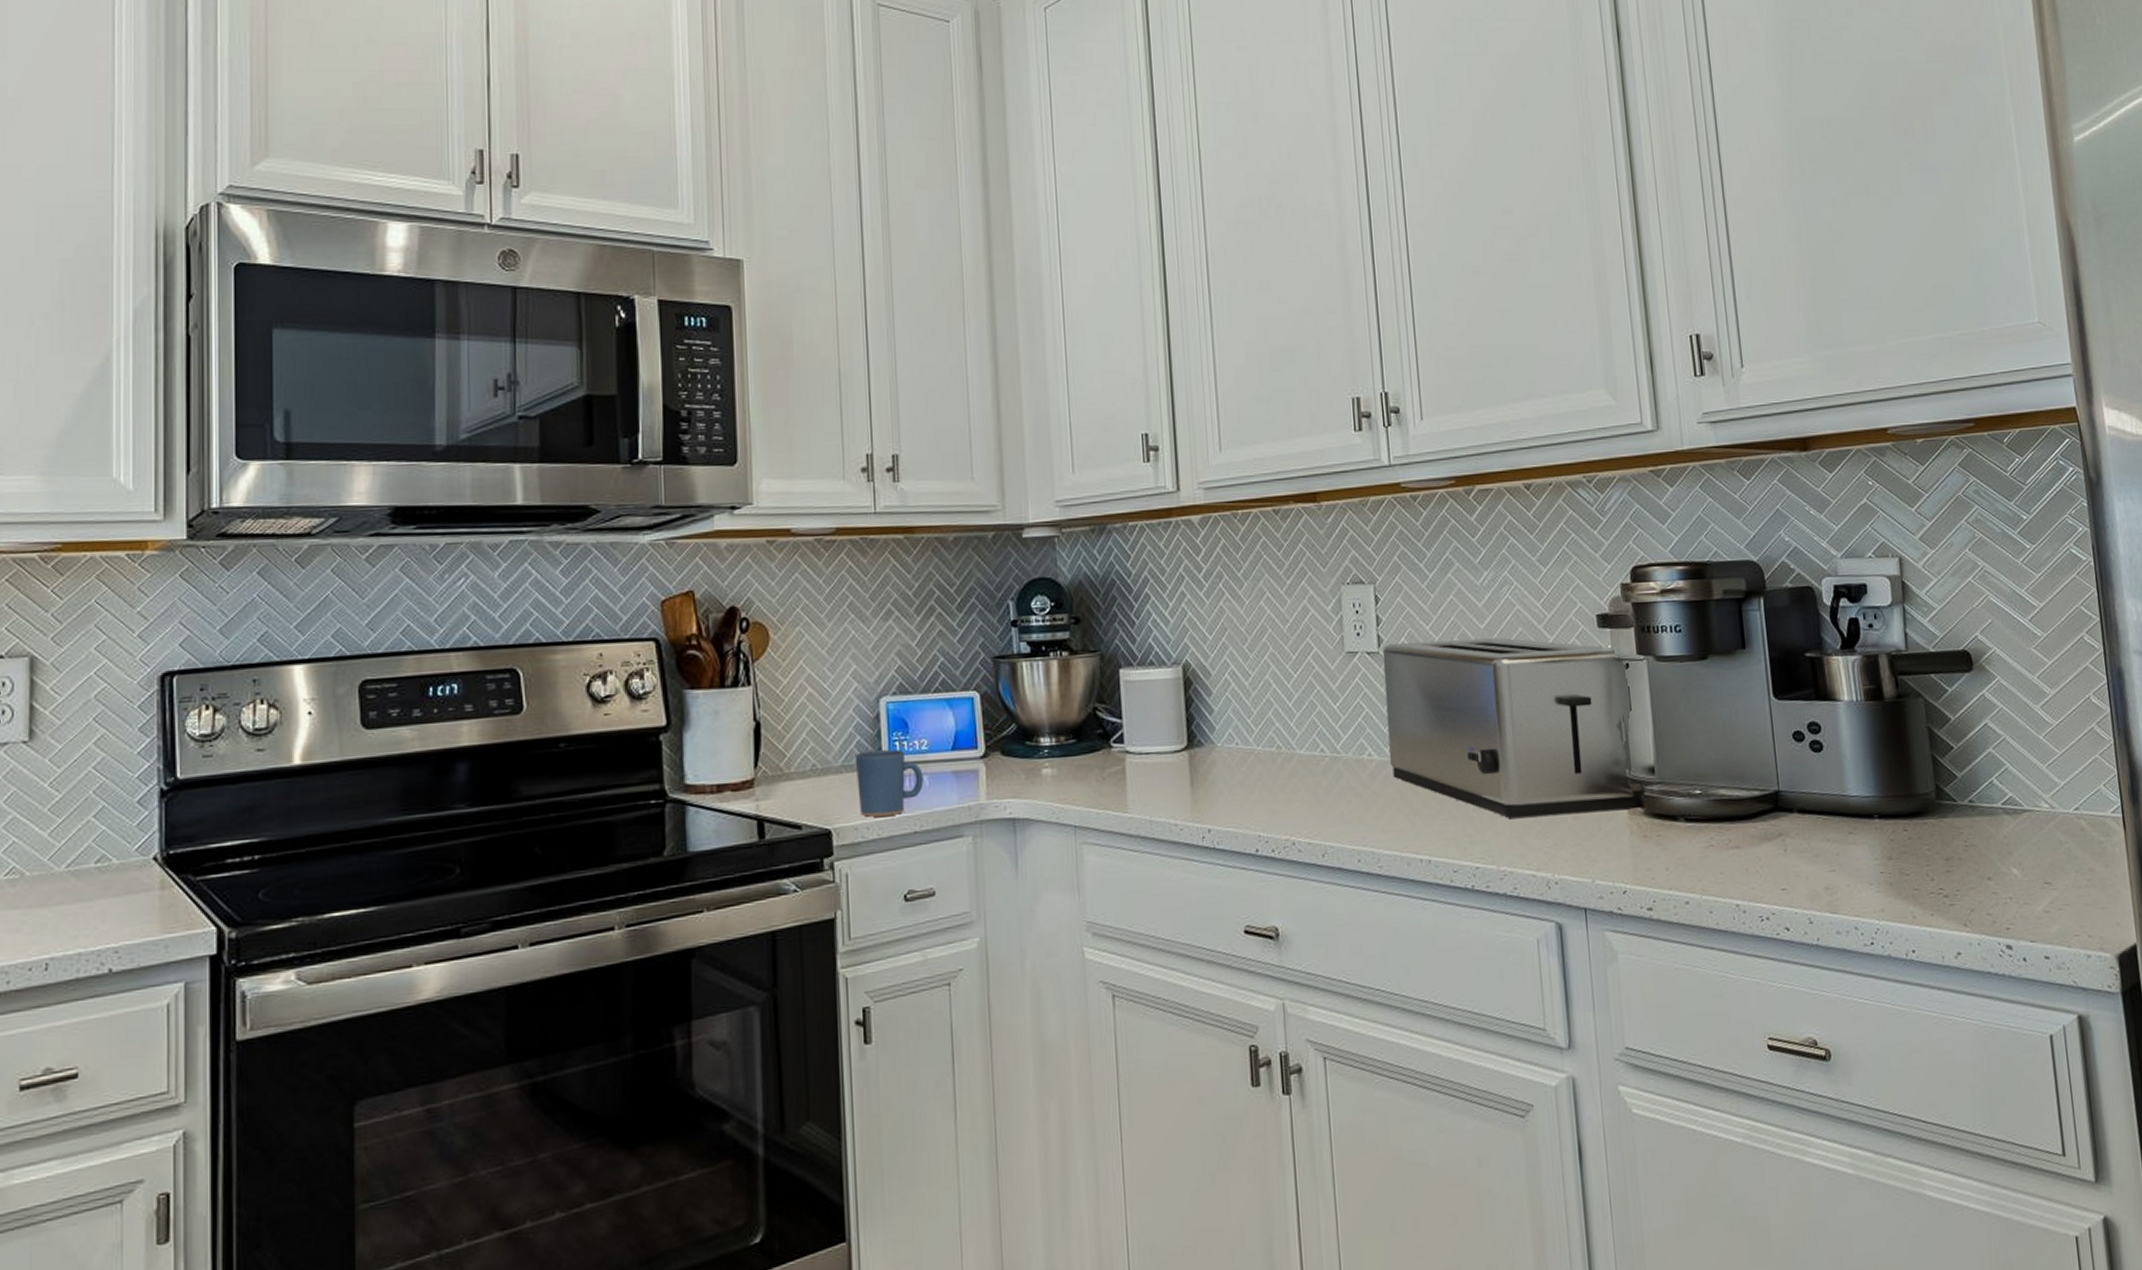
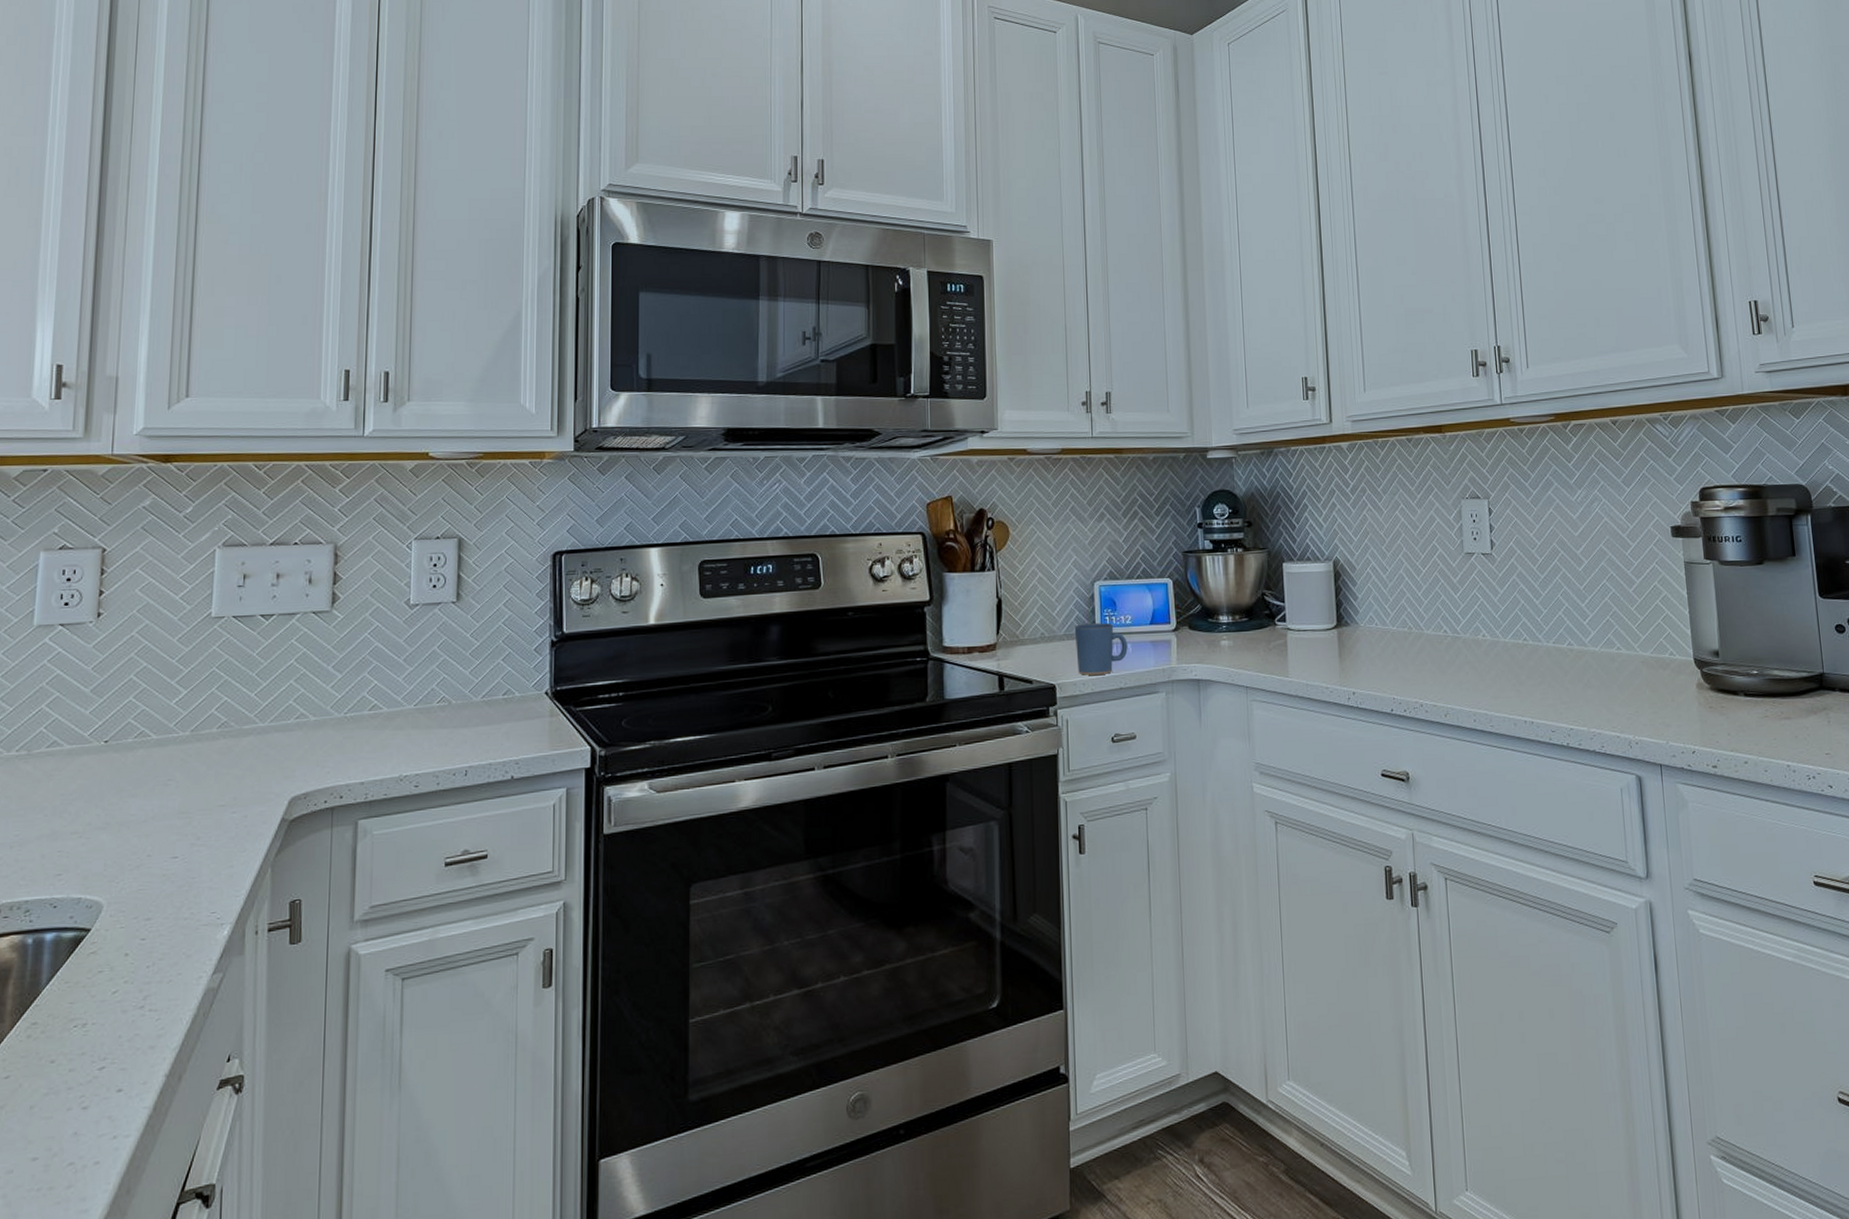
toaster: present [1382,637,1647,819] -> none [1494,543,1712,690]

